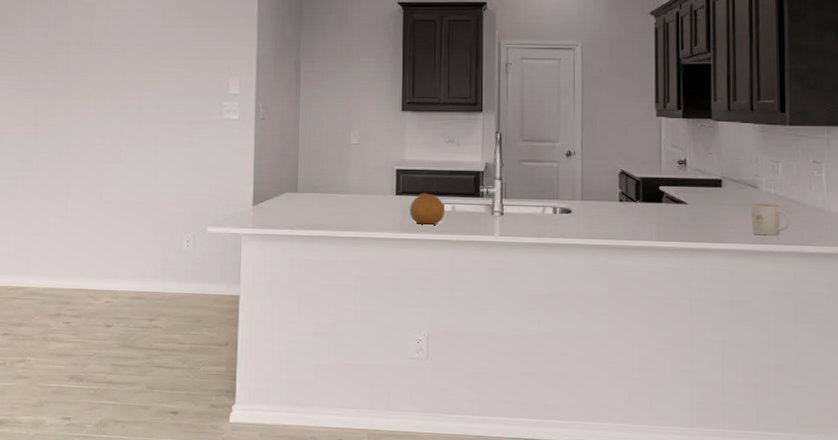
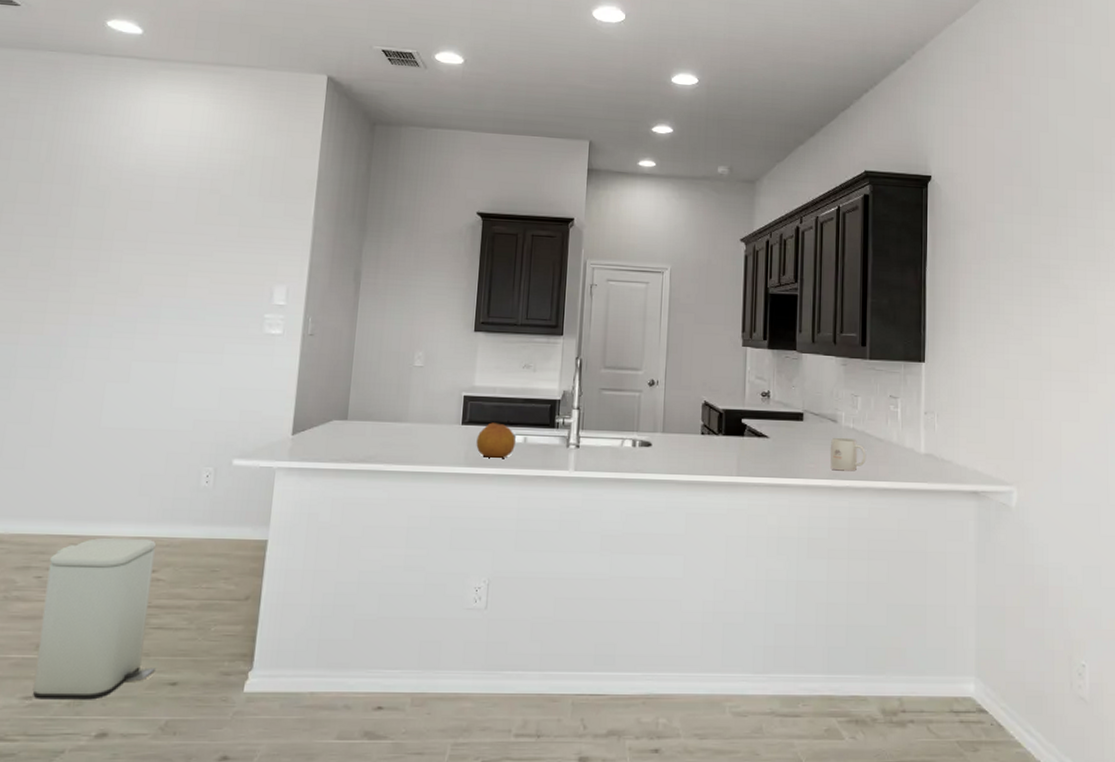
pedal bin: none [70,291,161,423] -> present [32,537,157,700]

